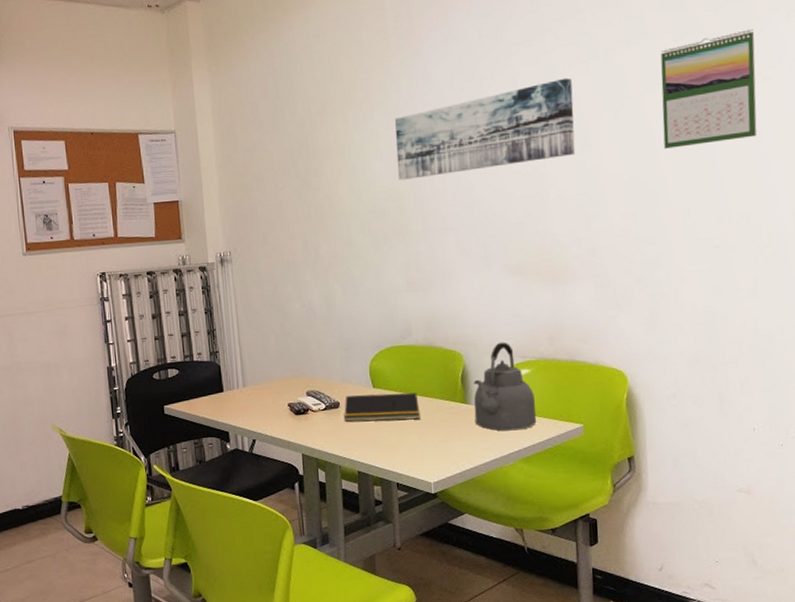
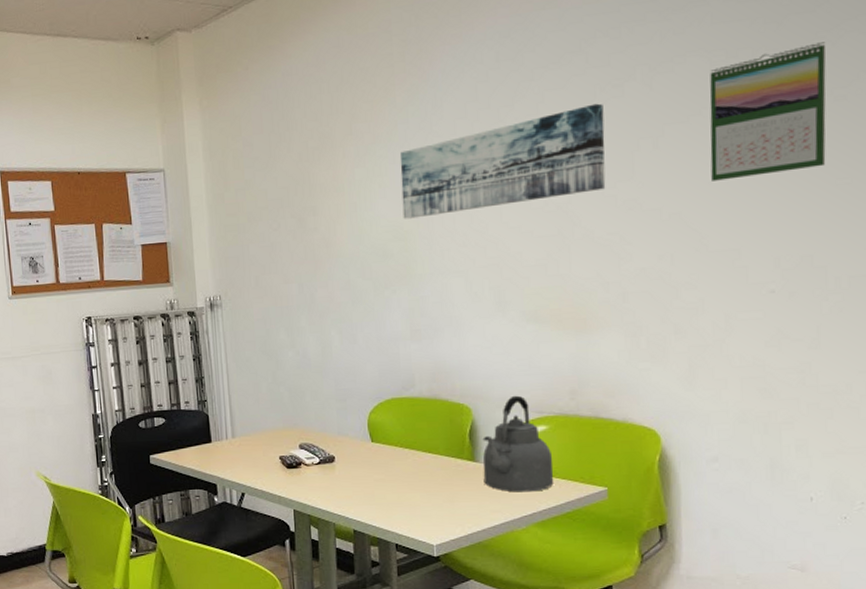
notepad: present [344,393,420,422] -> none [340,448,423,478]

